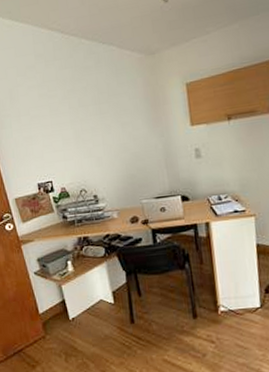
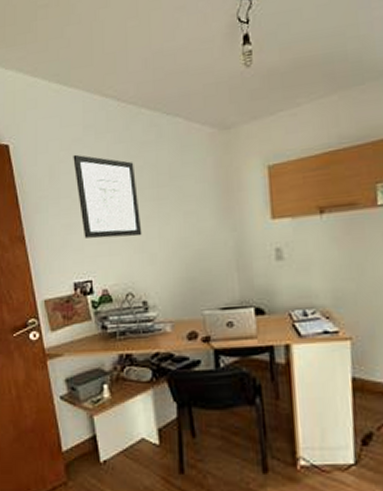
wall art: none [28,79,90,148] -> present [73,154,142,239]

